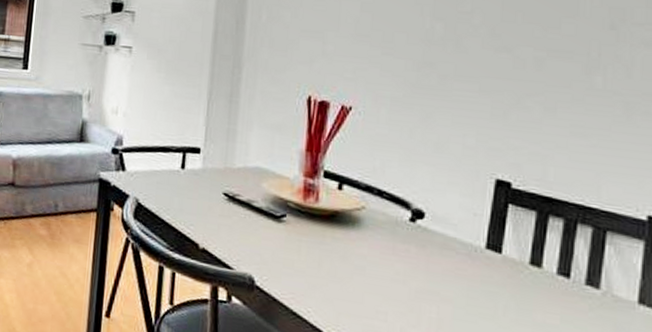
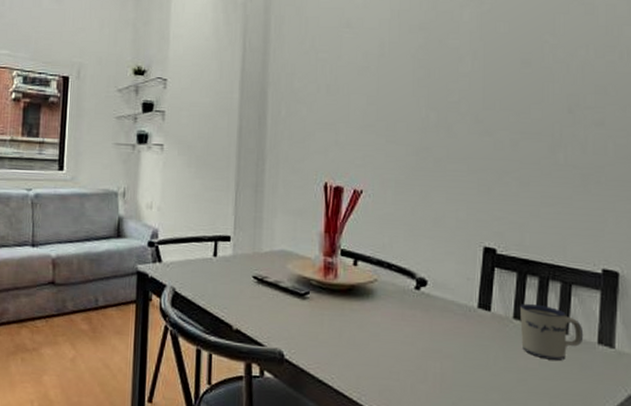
mug: none [538,248,620,319] -> present [520,303,584,361]

